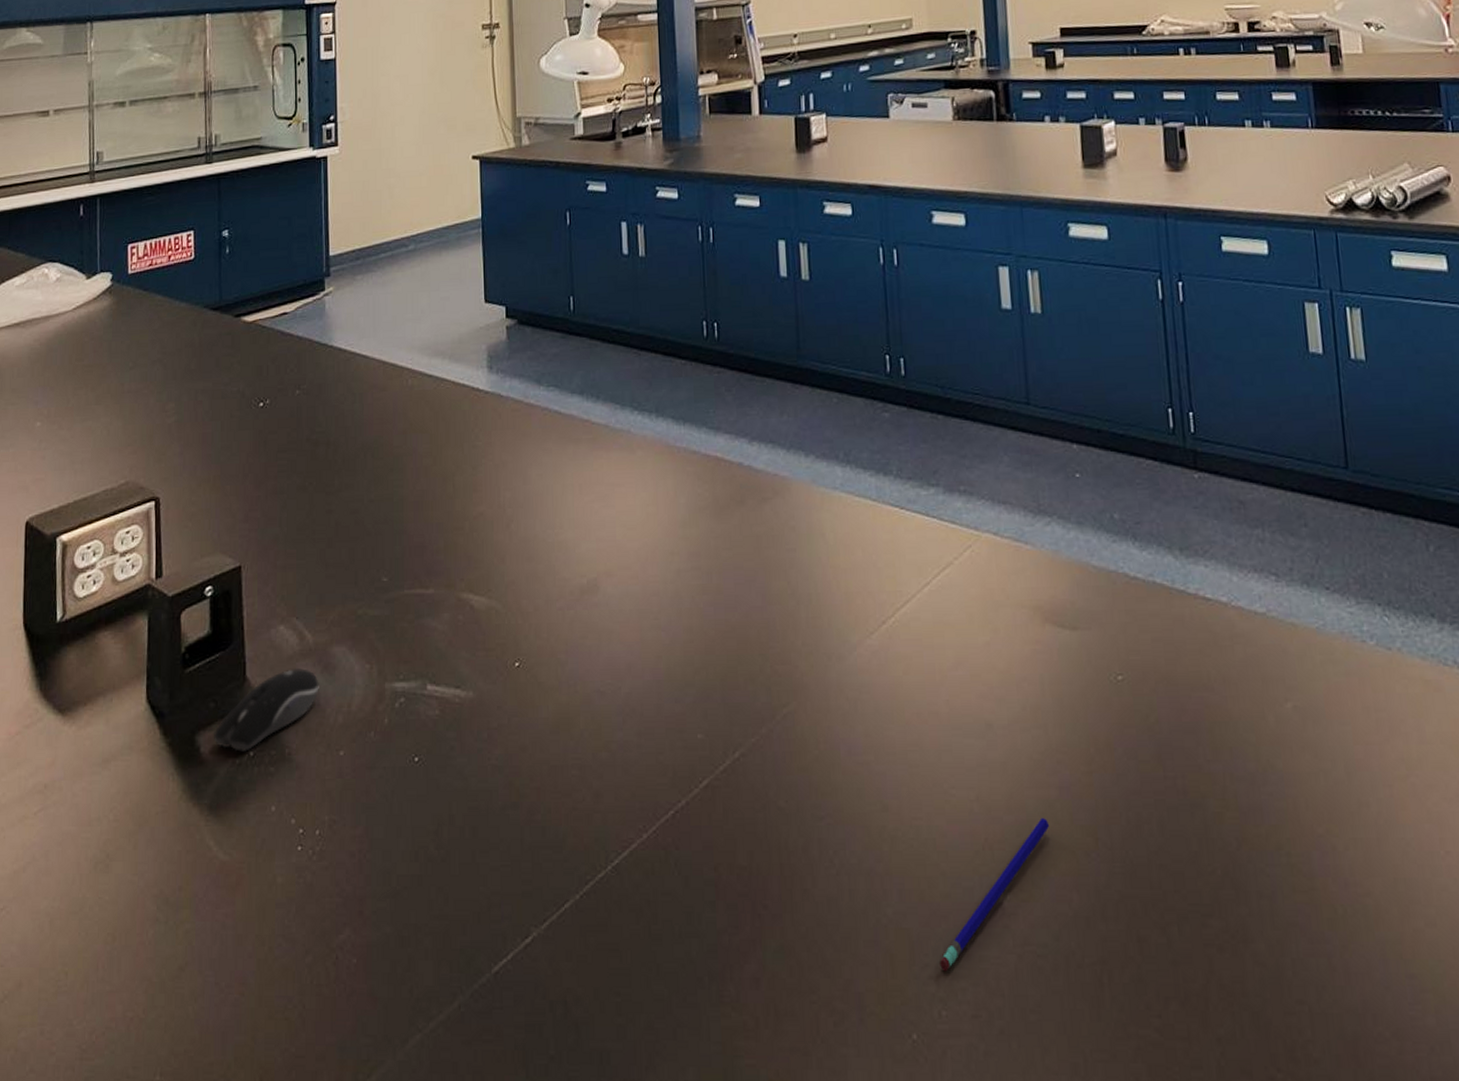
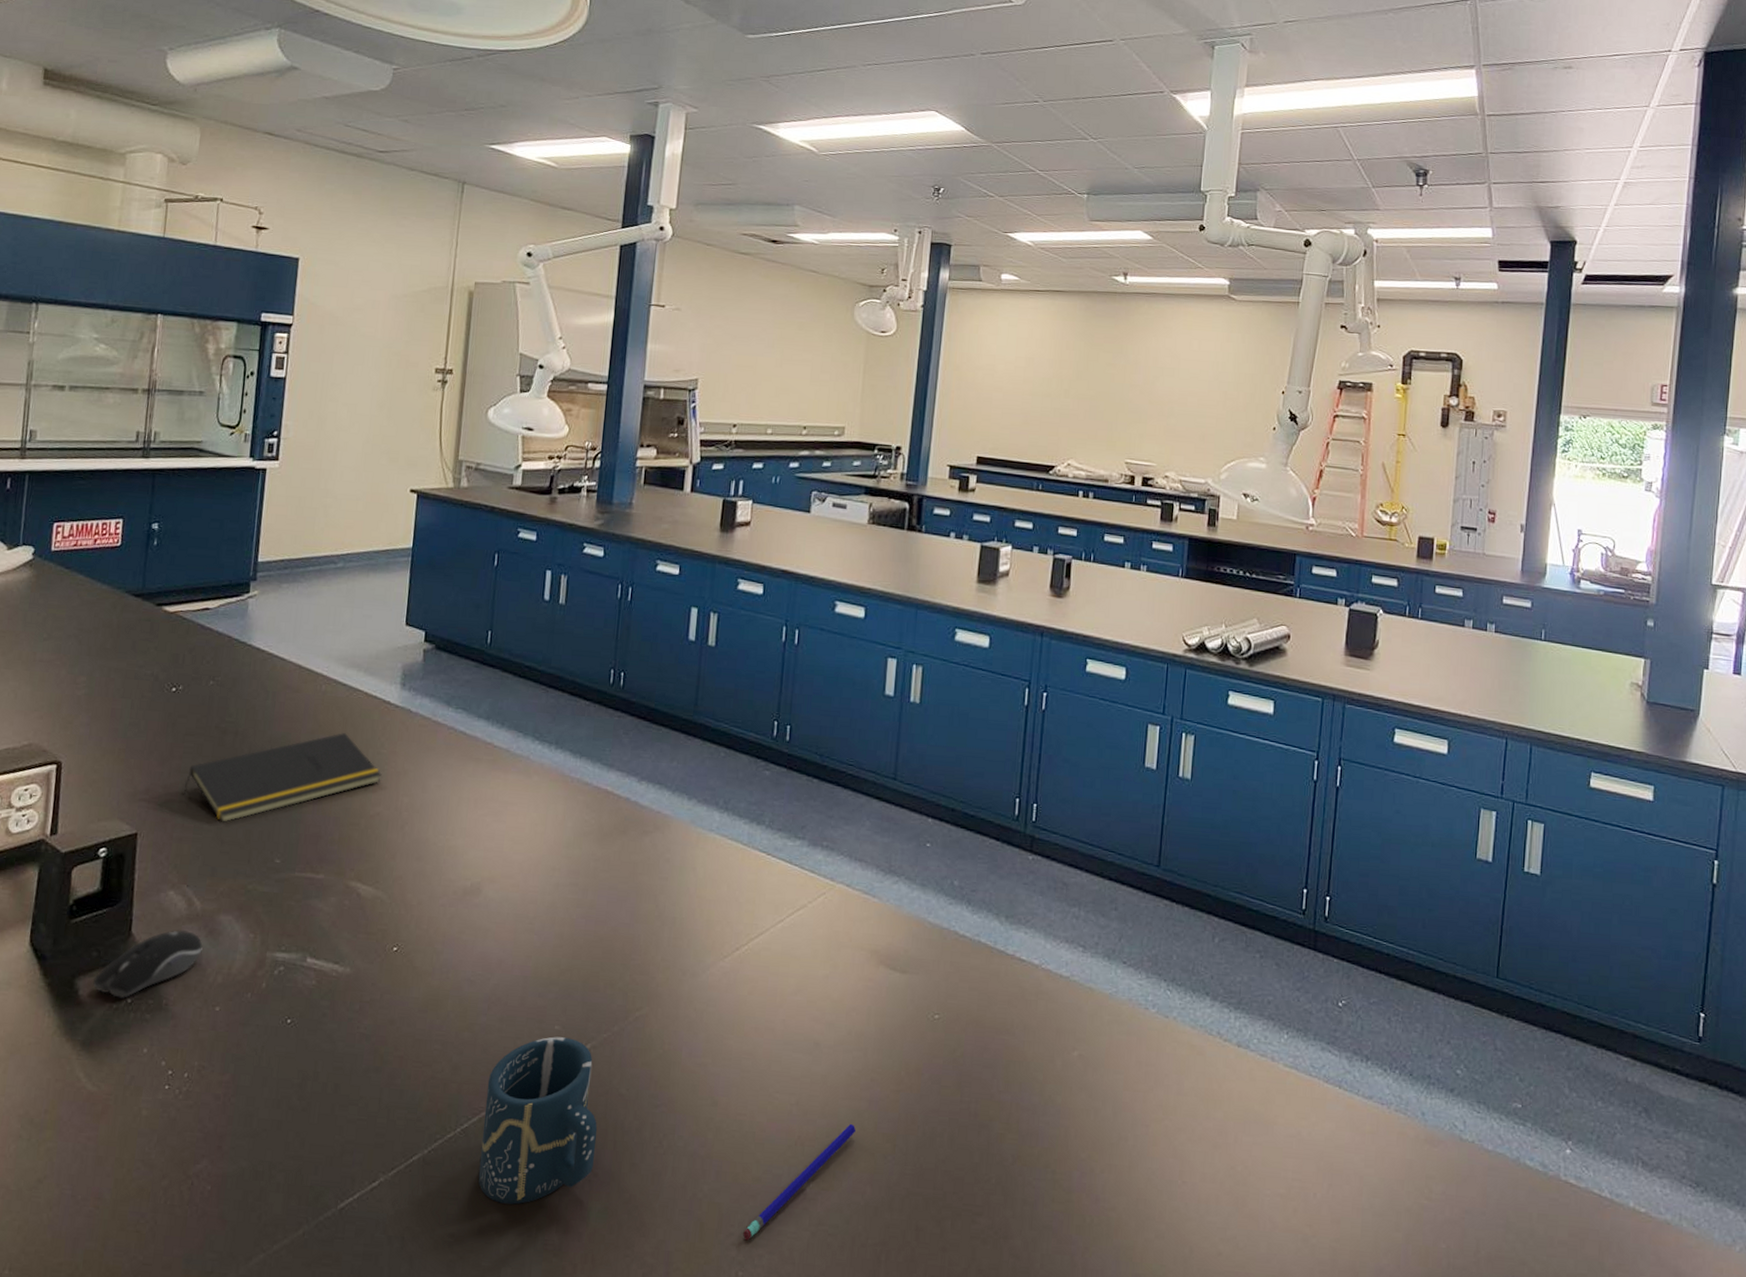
notepad: none [282,429,480,543] -> present [183,733,382,822]
cup: none [633,747,761,951] -> present [478,1036,598,1205]

